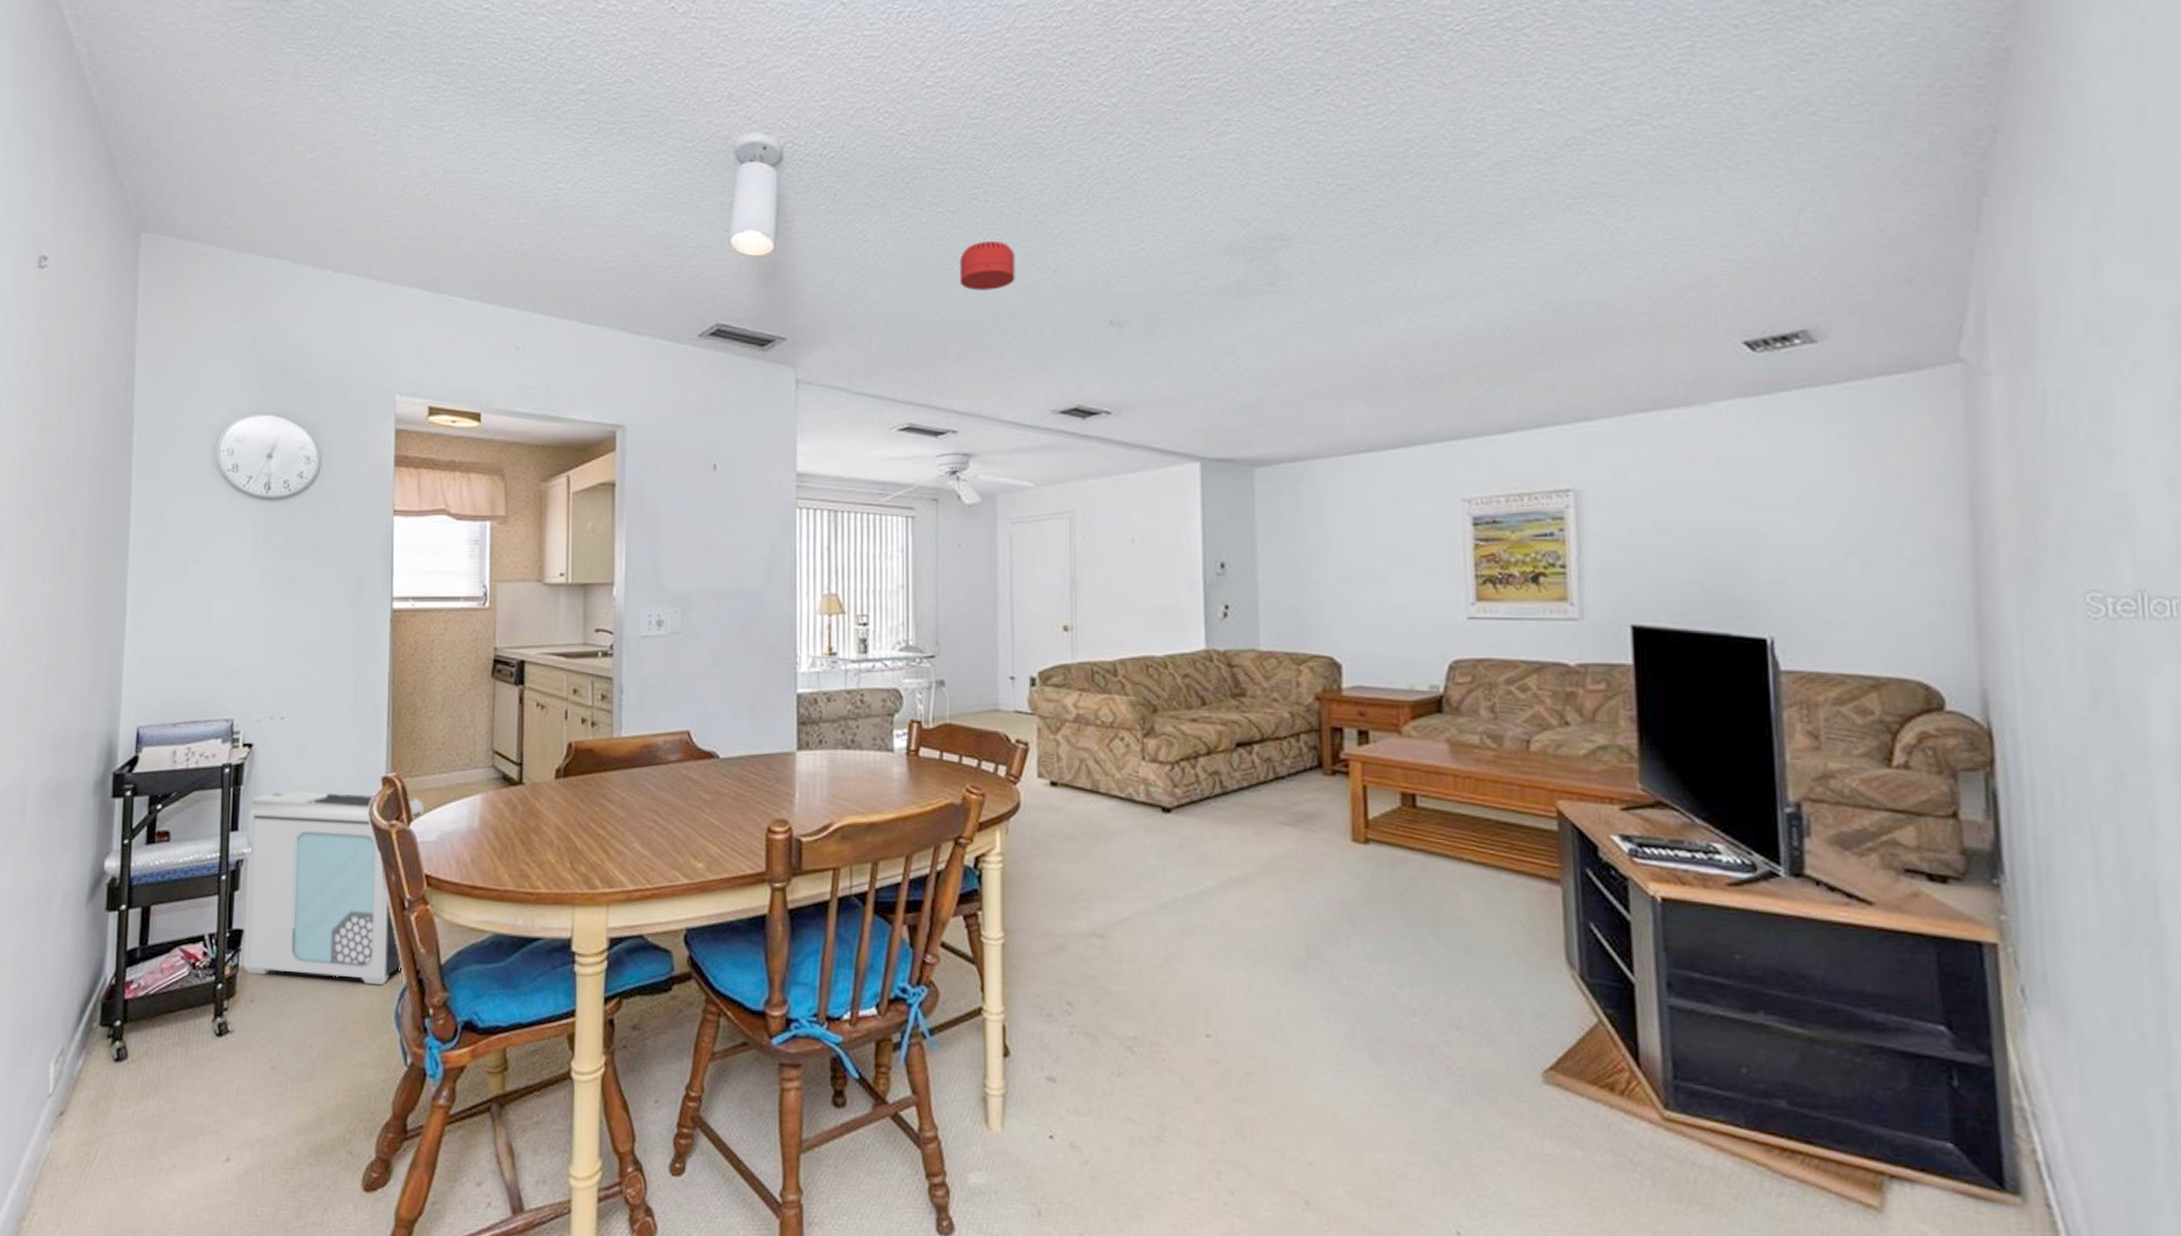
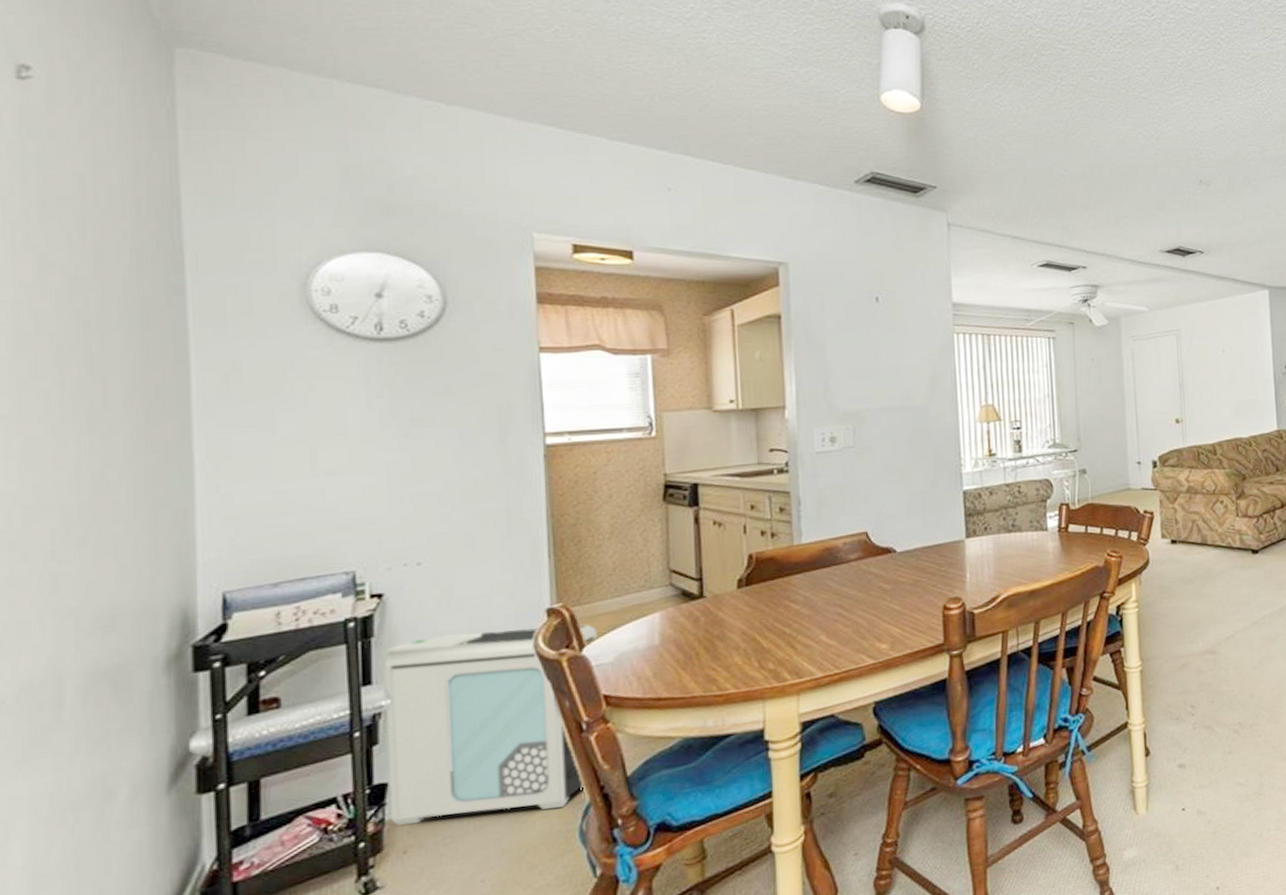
smoke detector: present [959,240,1015,291] -> none [1081,111,1127,152]

